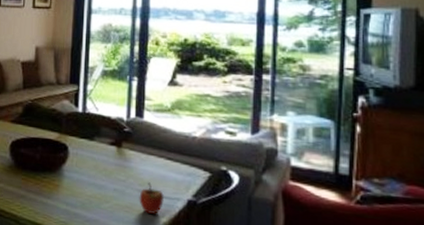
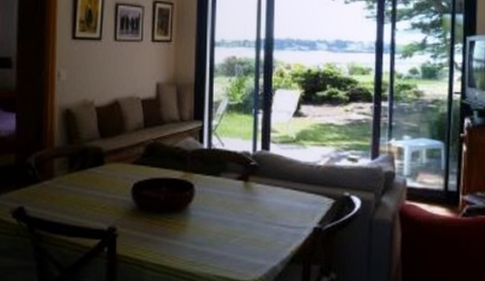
apple: present [139,182,165,214] -> none [267,214,292,244]

